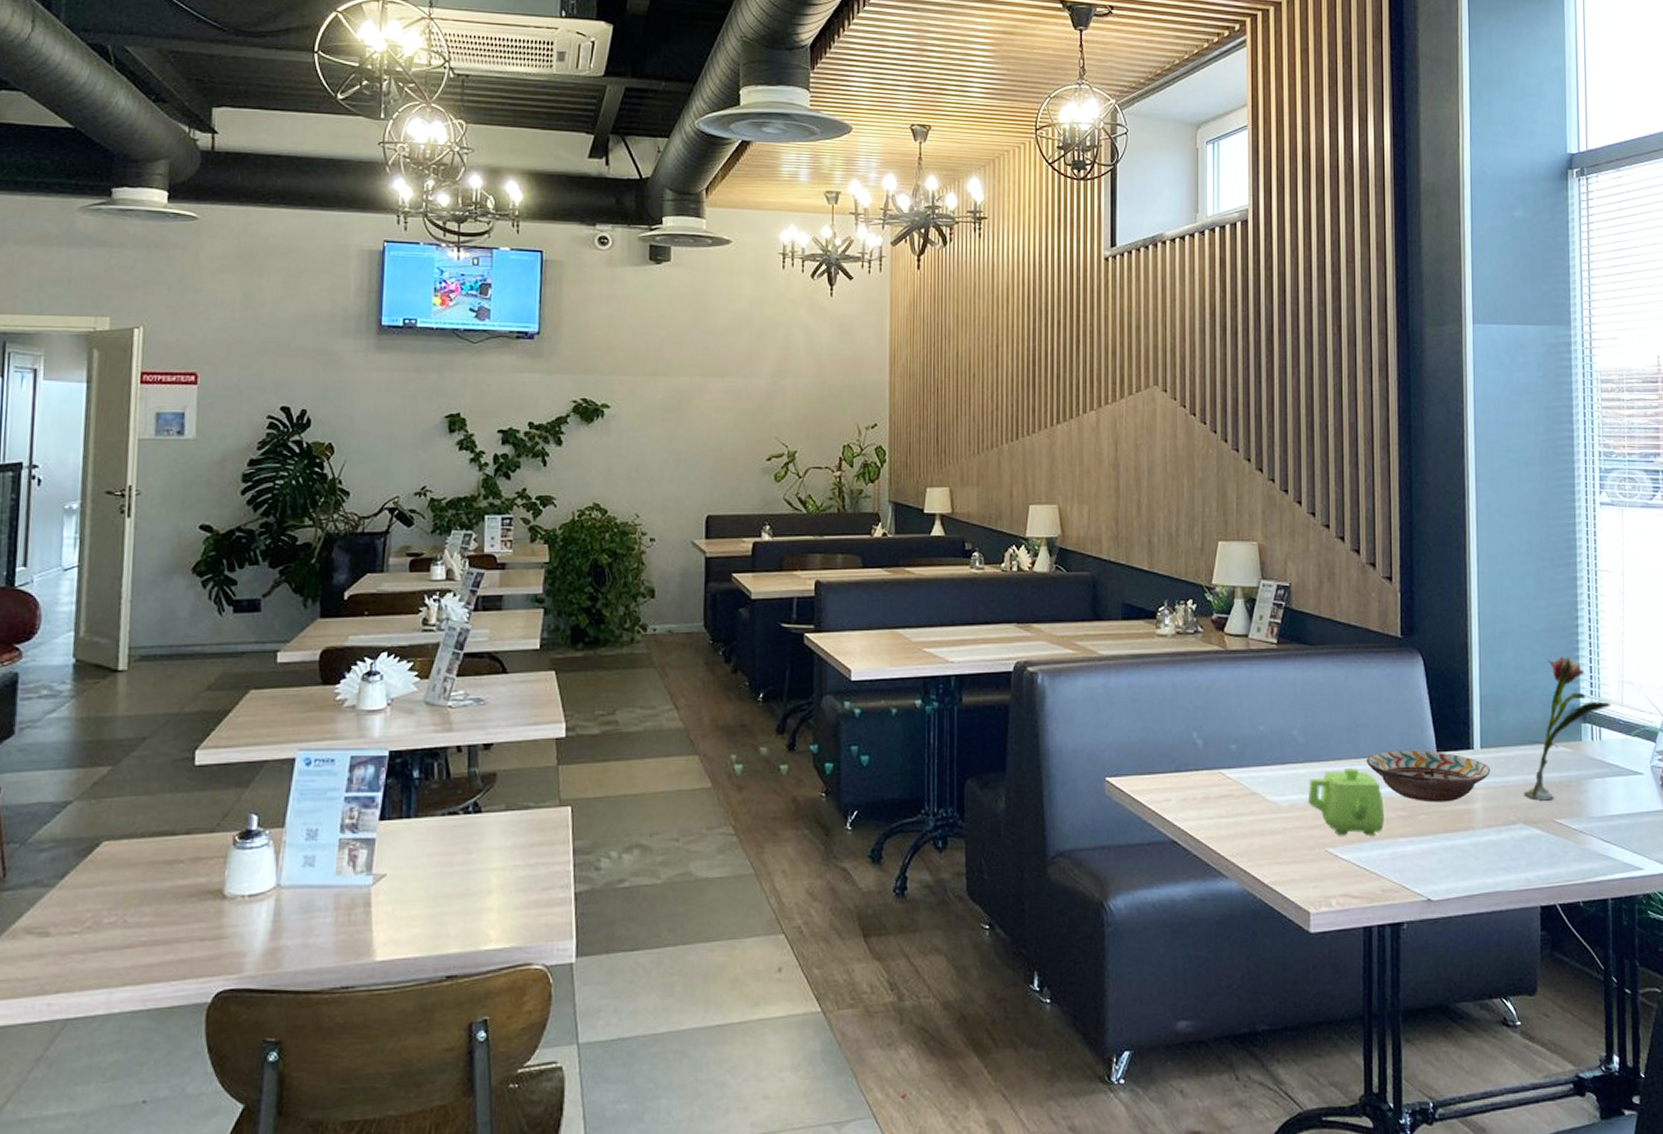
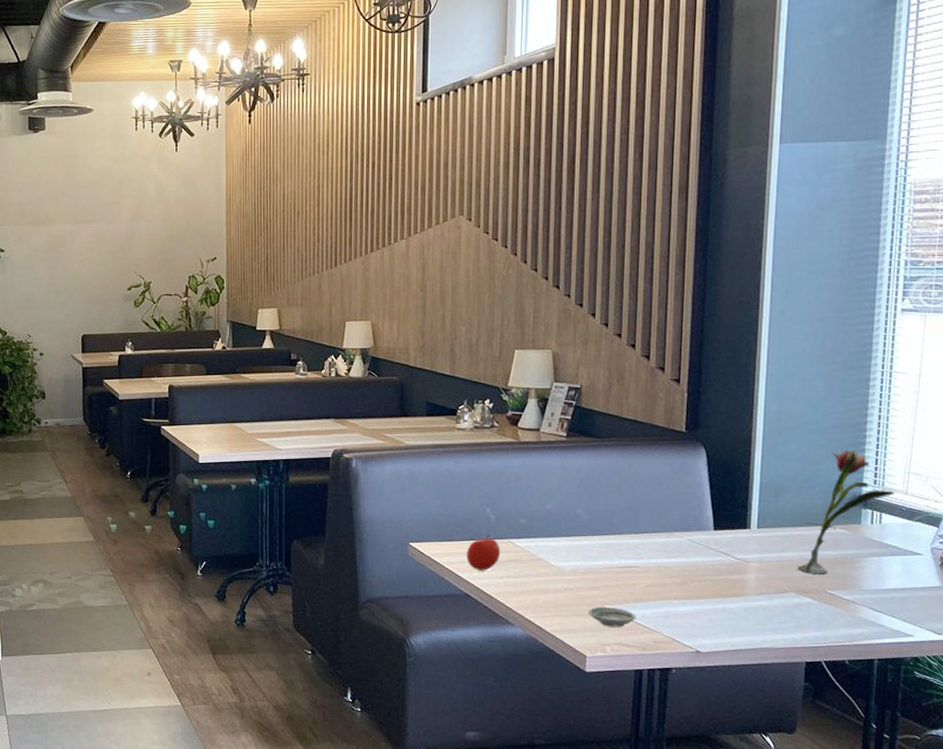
fruit: none [1172,763,1211,810] -> present [467,534,501,570]
teapot: present [1307,768,1384,836] -> none [588,541,660,597]
saucer: none [1309,849,1362,875] -> present [588,606,636,627]
decorative bowl: present [1366,750,1491,803] -> none [645,528,766,573]

